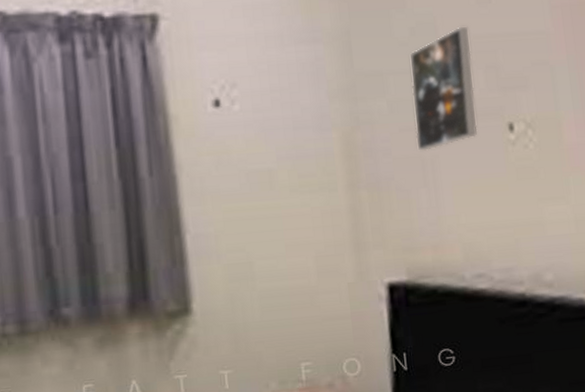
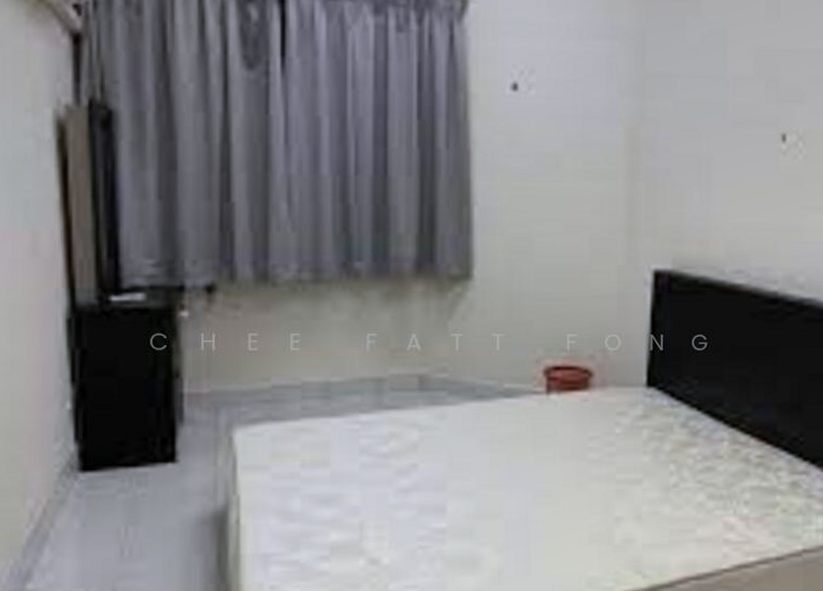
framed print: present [409,25,478,152] -> none [695,37,757,152]

